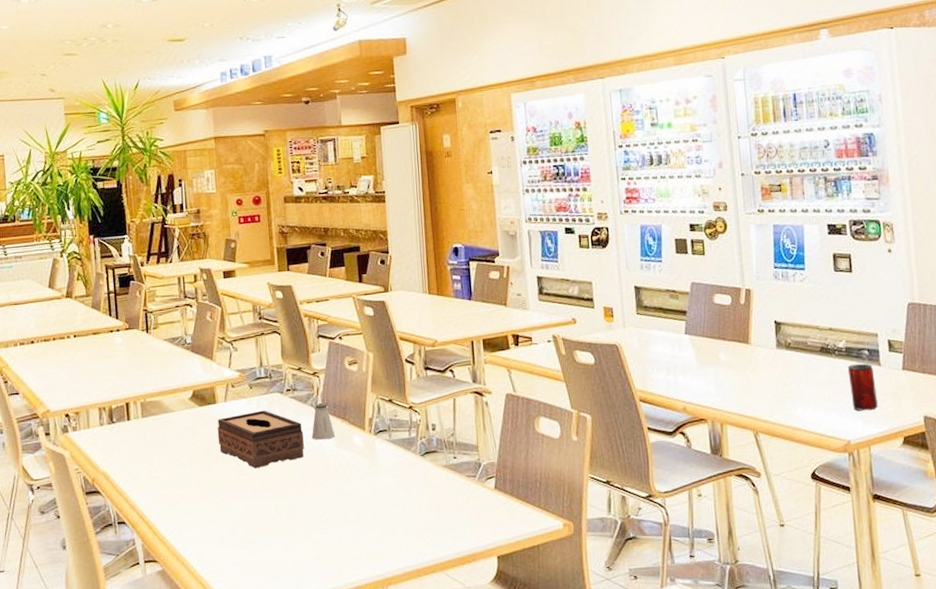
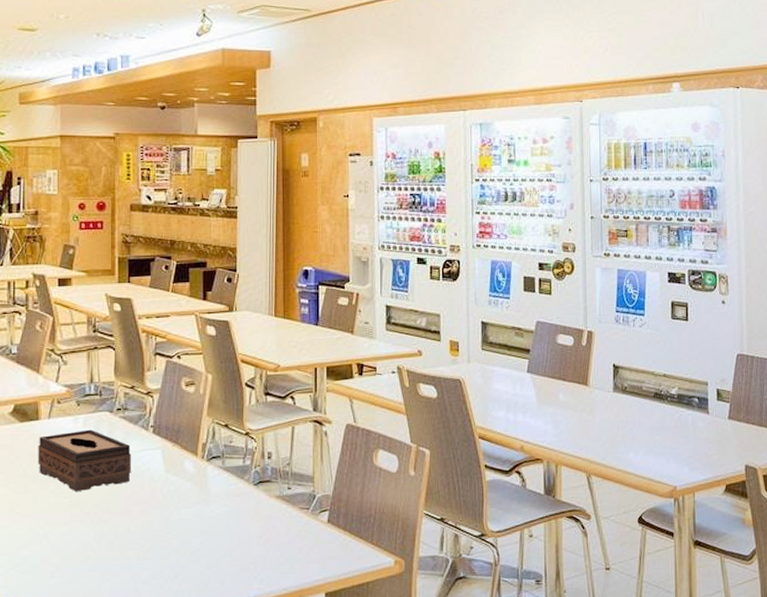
saltshaker: present [311,403,336,440] -> none [140,425,166,464]
beverage can: present [847,363,878,411] -> none [678,410,704,458]

